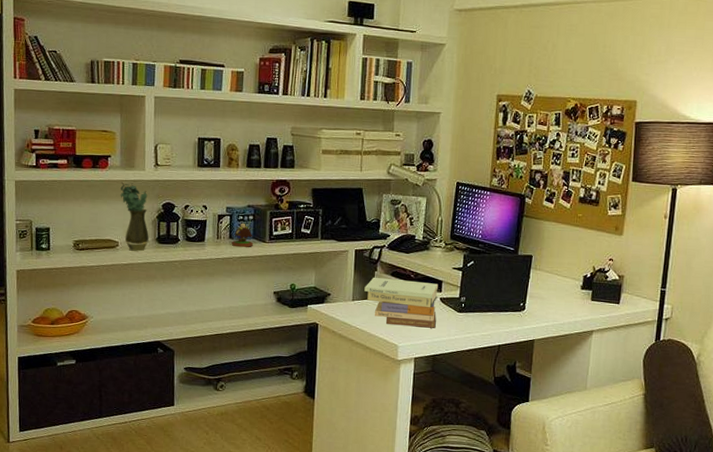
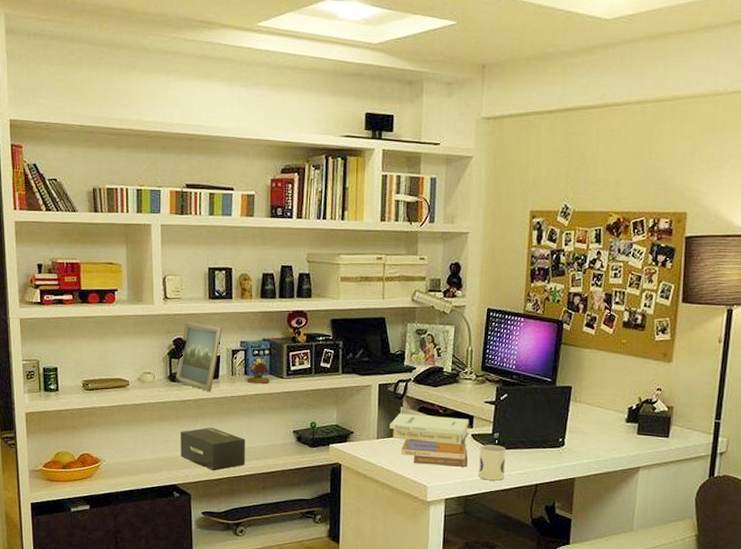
vase: present [120,182,149,252] -> none [129,317,160,391]
picture frame: none [162,188,210,253] -> present [175,322,223,391]
box: none [165,287,228,328] -> present [180,427,245,470]
mug: none [446,308,472,342] -> present [479,445,507,481]

